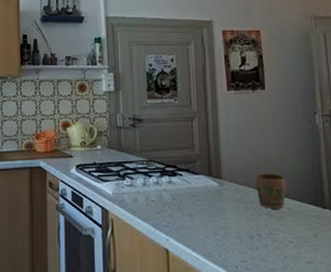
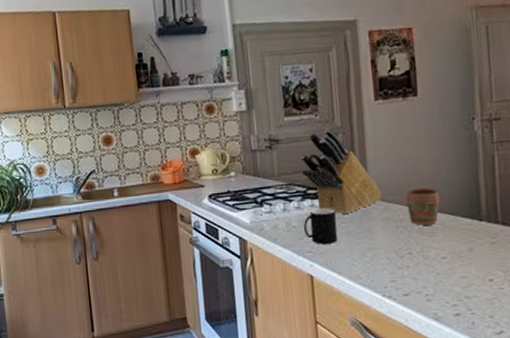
knife block: none [160,112,234,193] -> present [300,128,382,215]
cup: none [161,185,193,220] -> present [303,207,338,244]

